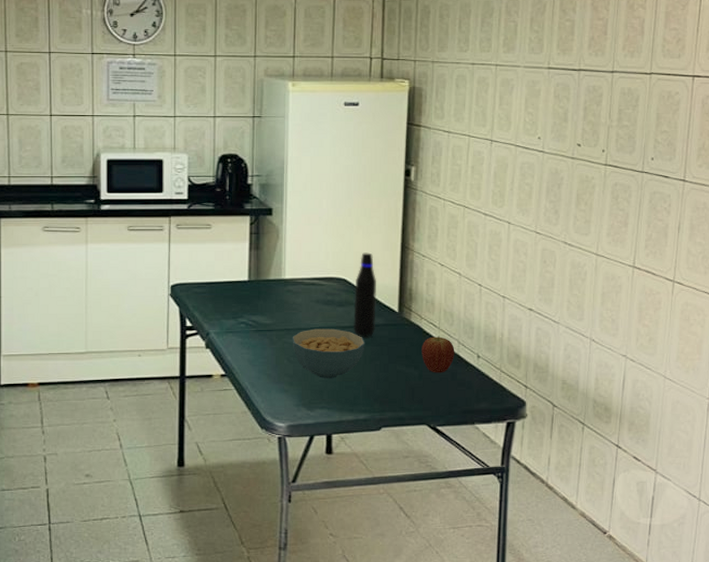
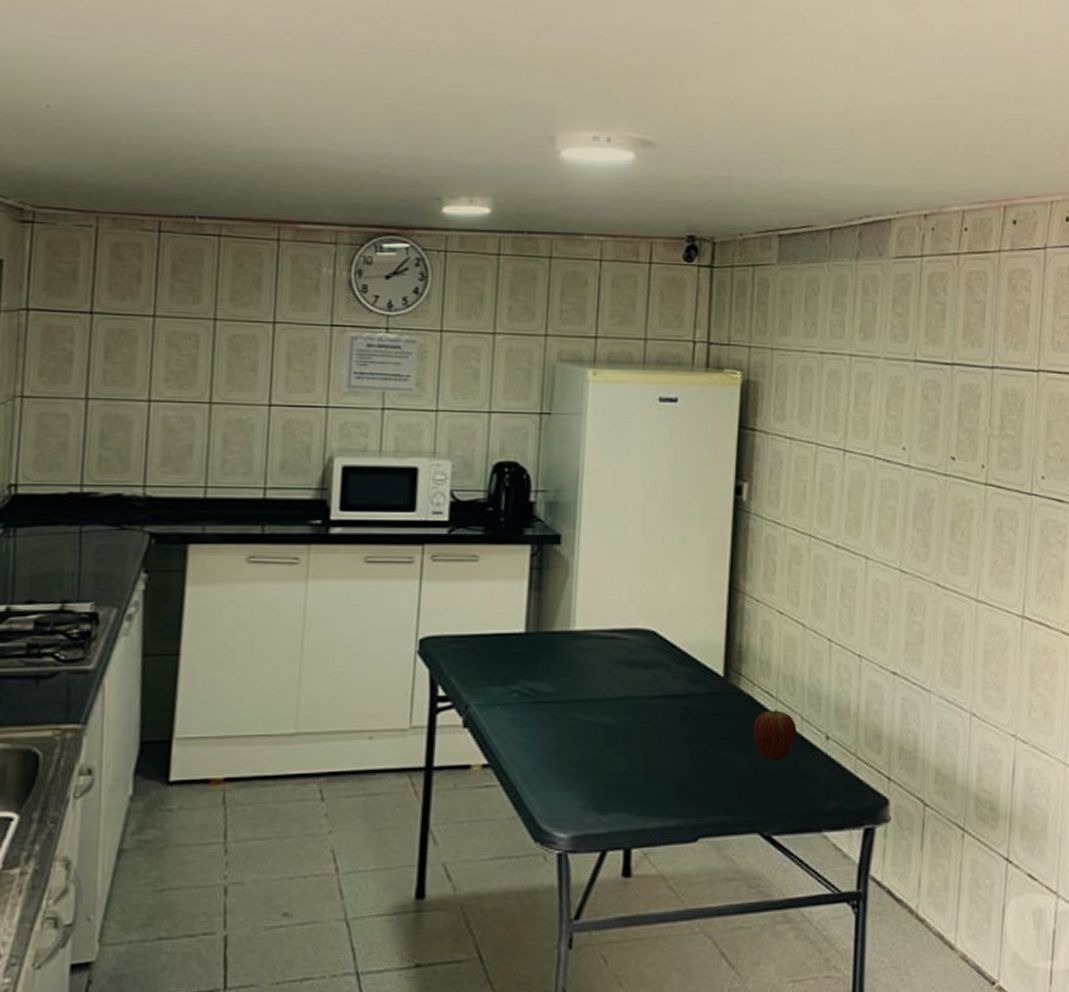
cereal bowl: present [292,328,365,378] -> none [581,699,679,769]
water bottle: present [352,252,376,337] -> none [663,595,695,711]

